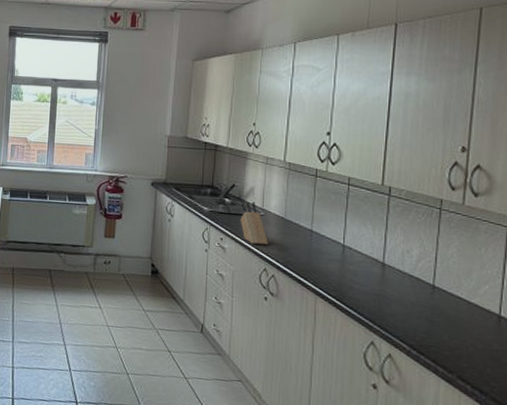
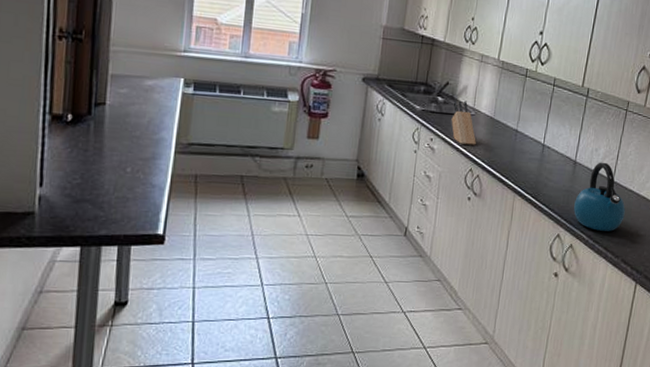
kettle: none [388,264,454,342] -> present [574,162,626,231]

